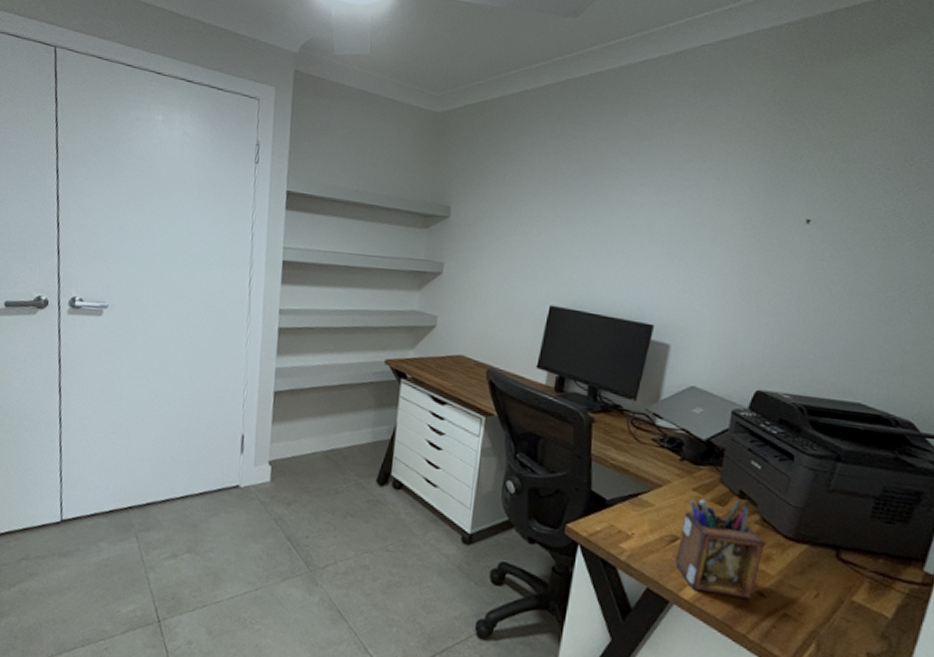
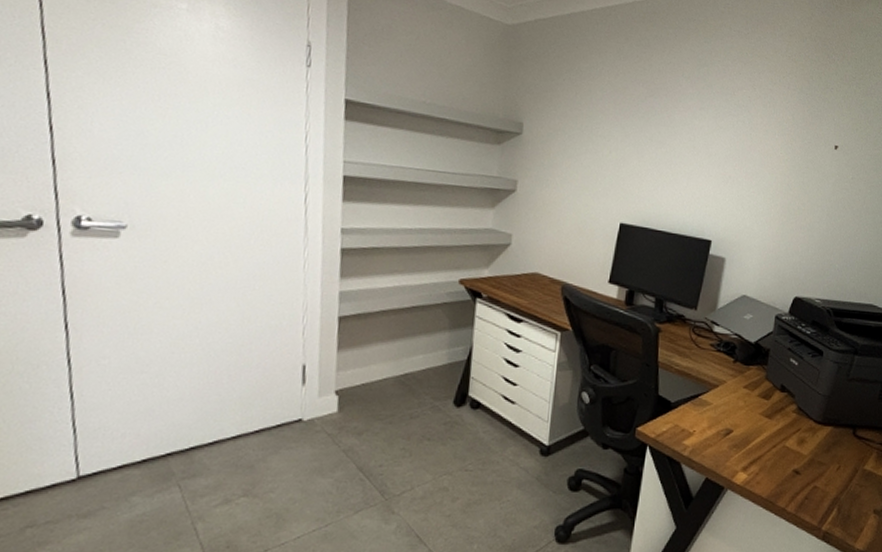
desk organizer: present [675,498,765,599] -> none [729,392,800,477]

